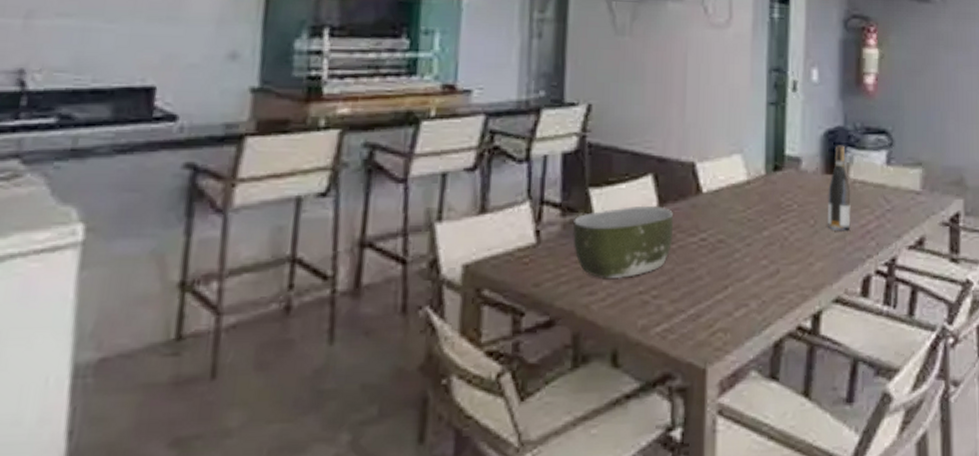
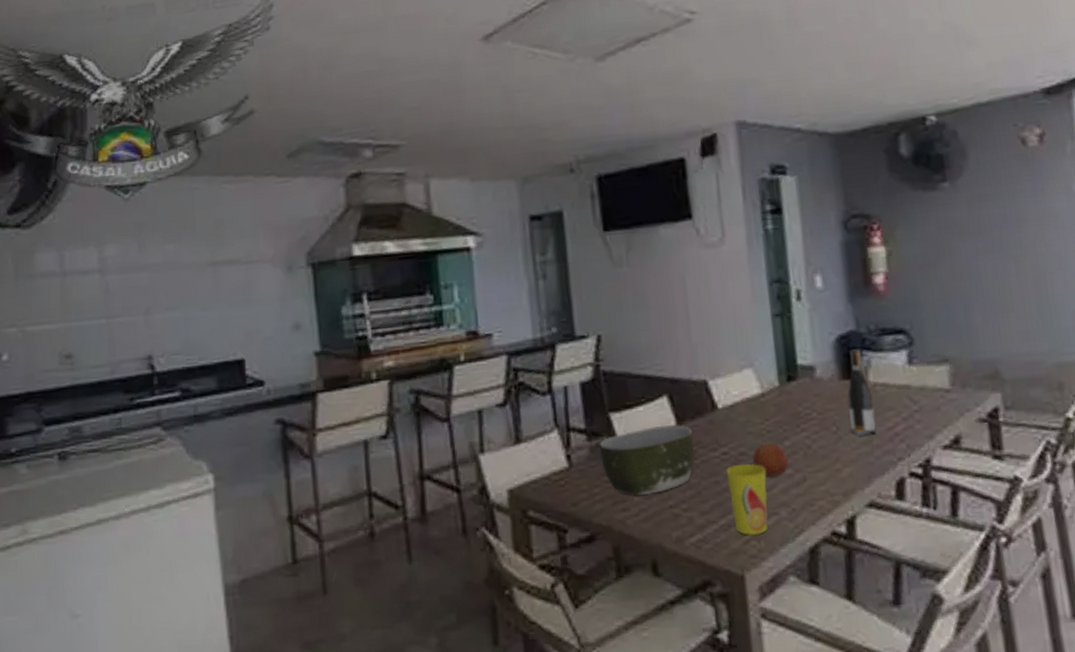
cup: none [701,251,741,328] -> present [726,463,768,536]
fruit: none [730,231,765,267] -> present [753,442,789,477]

